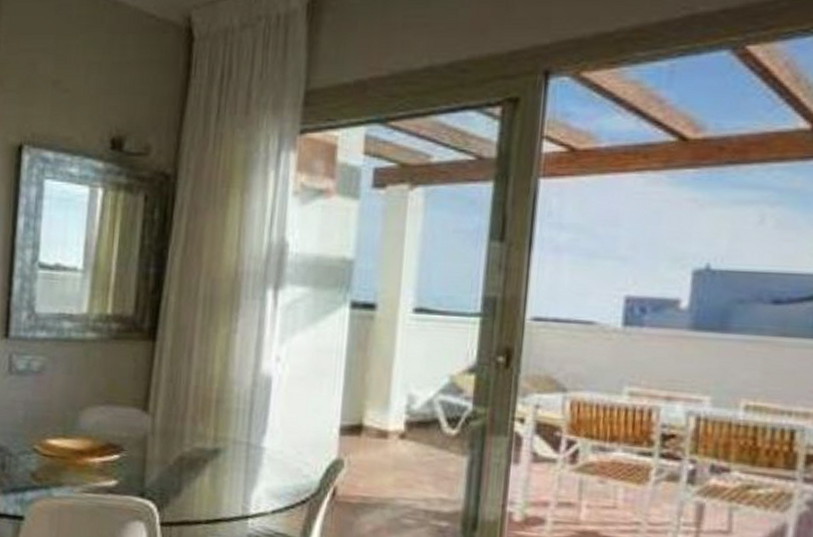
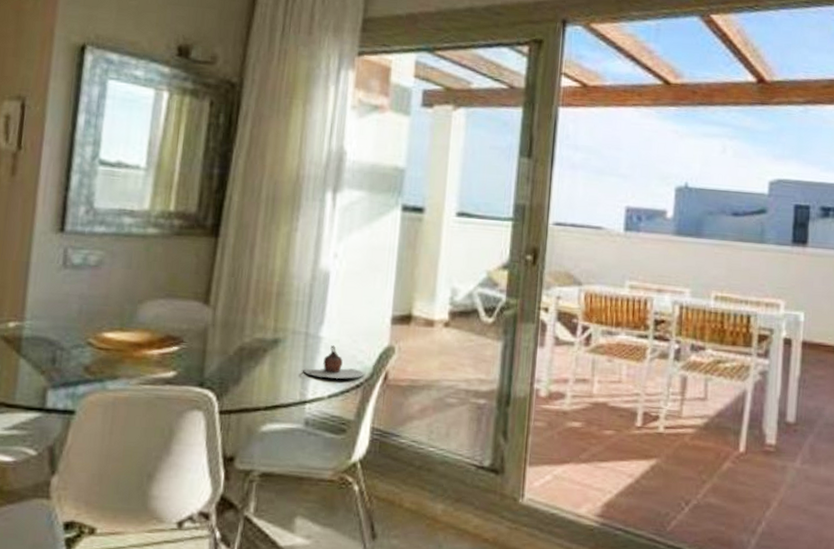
teapot: none [245,457,311,494] -> present [303,345,365,379]

